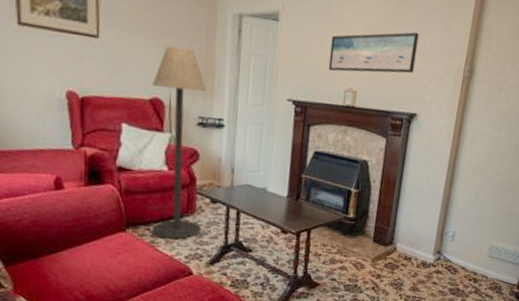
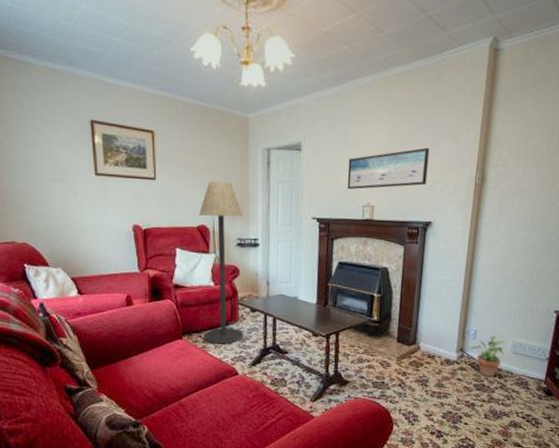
potted plant: none [446,238,481,281] -> present [469,335,504,377]

